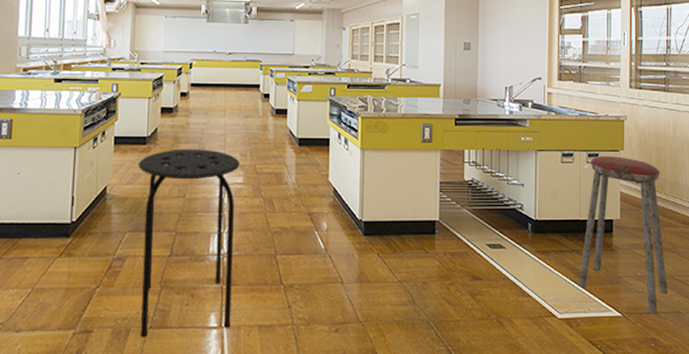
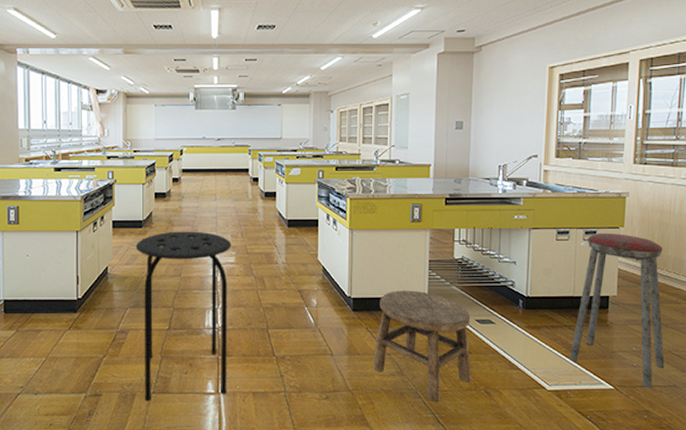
stool: none [385,214,484,334] -> present [374,291,472,403]

